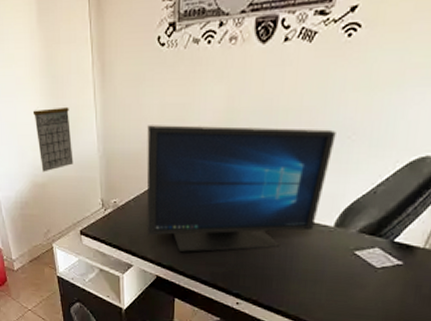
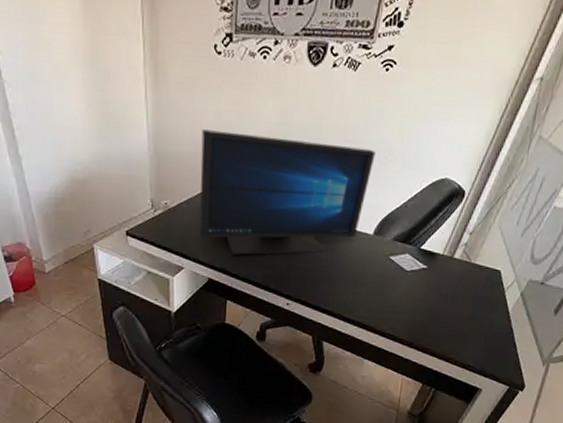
calendar: present [32,106,73,172] -> none [73,101,120,168]

